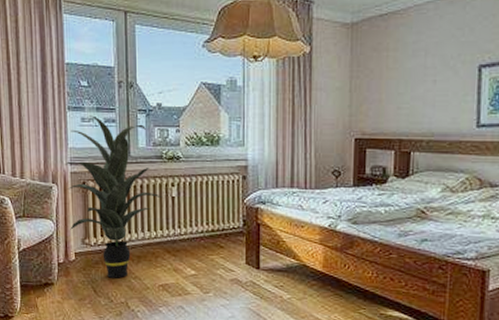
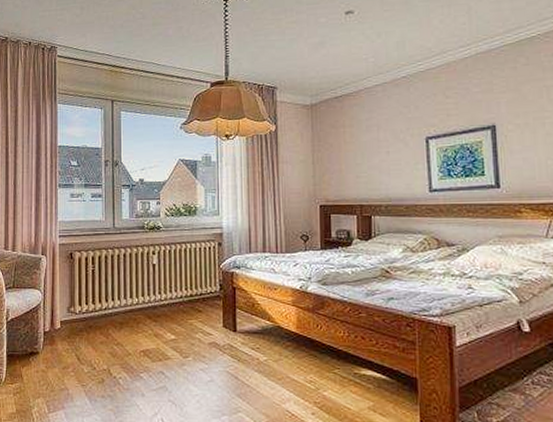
indoor plant: present [64,115,163,279] -> none [53,191,144,345]

